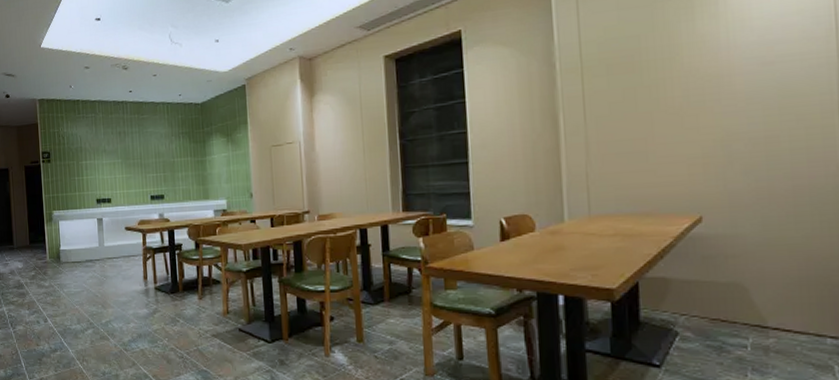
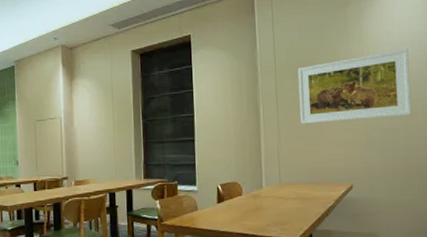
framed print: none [615,21,801,136] -> present [297,49,412,124]

